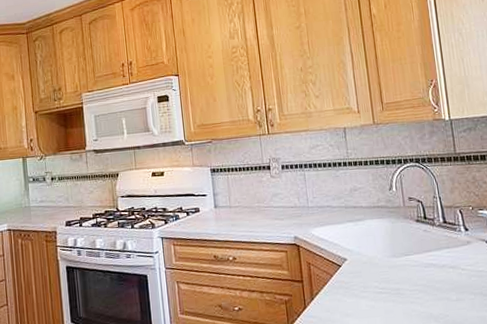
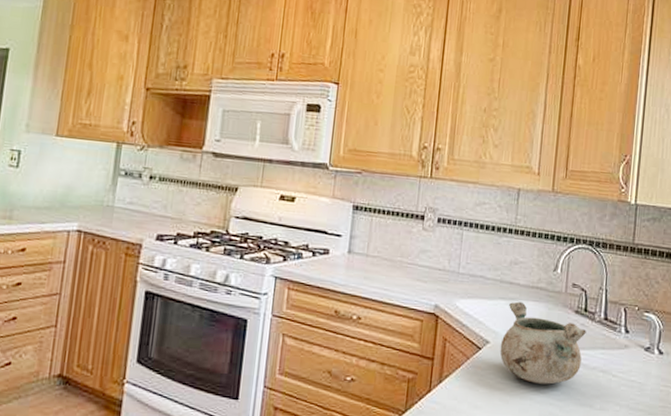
decorative bowl: none [356,221,431,288] -> present [499,301,586,385]

